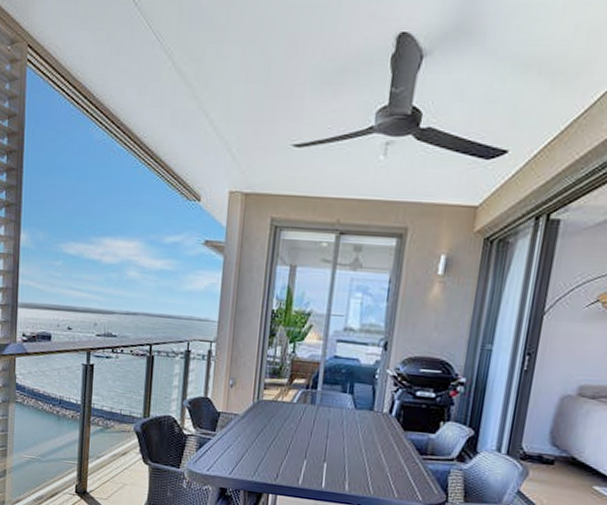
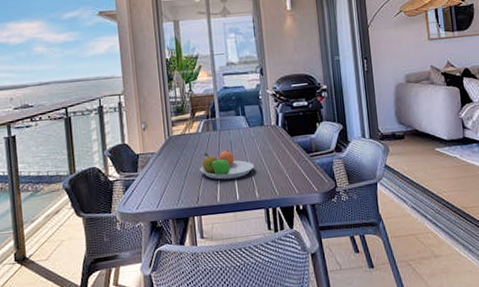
fruit bowl: none [286,427,350,464] -> present [200,149,254,180]

